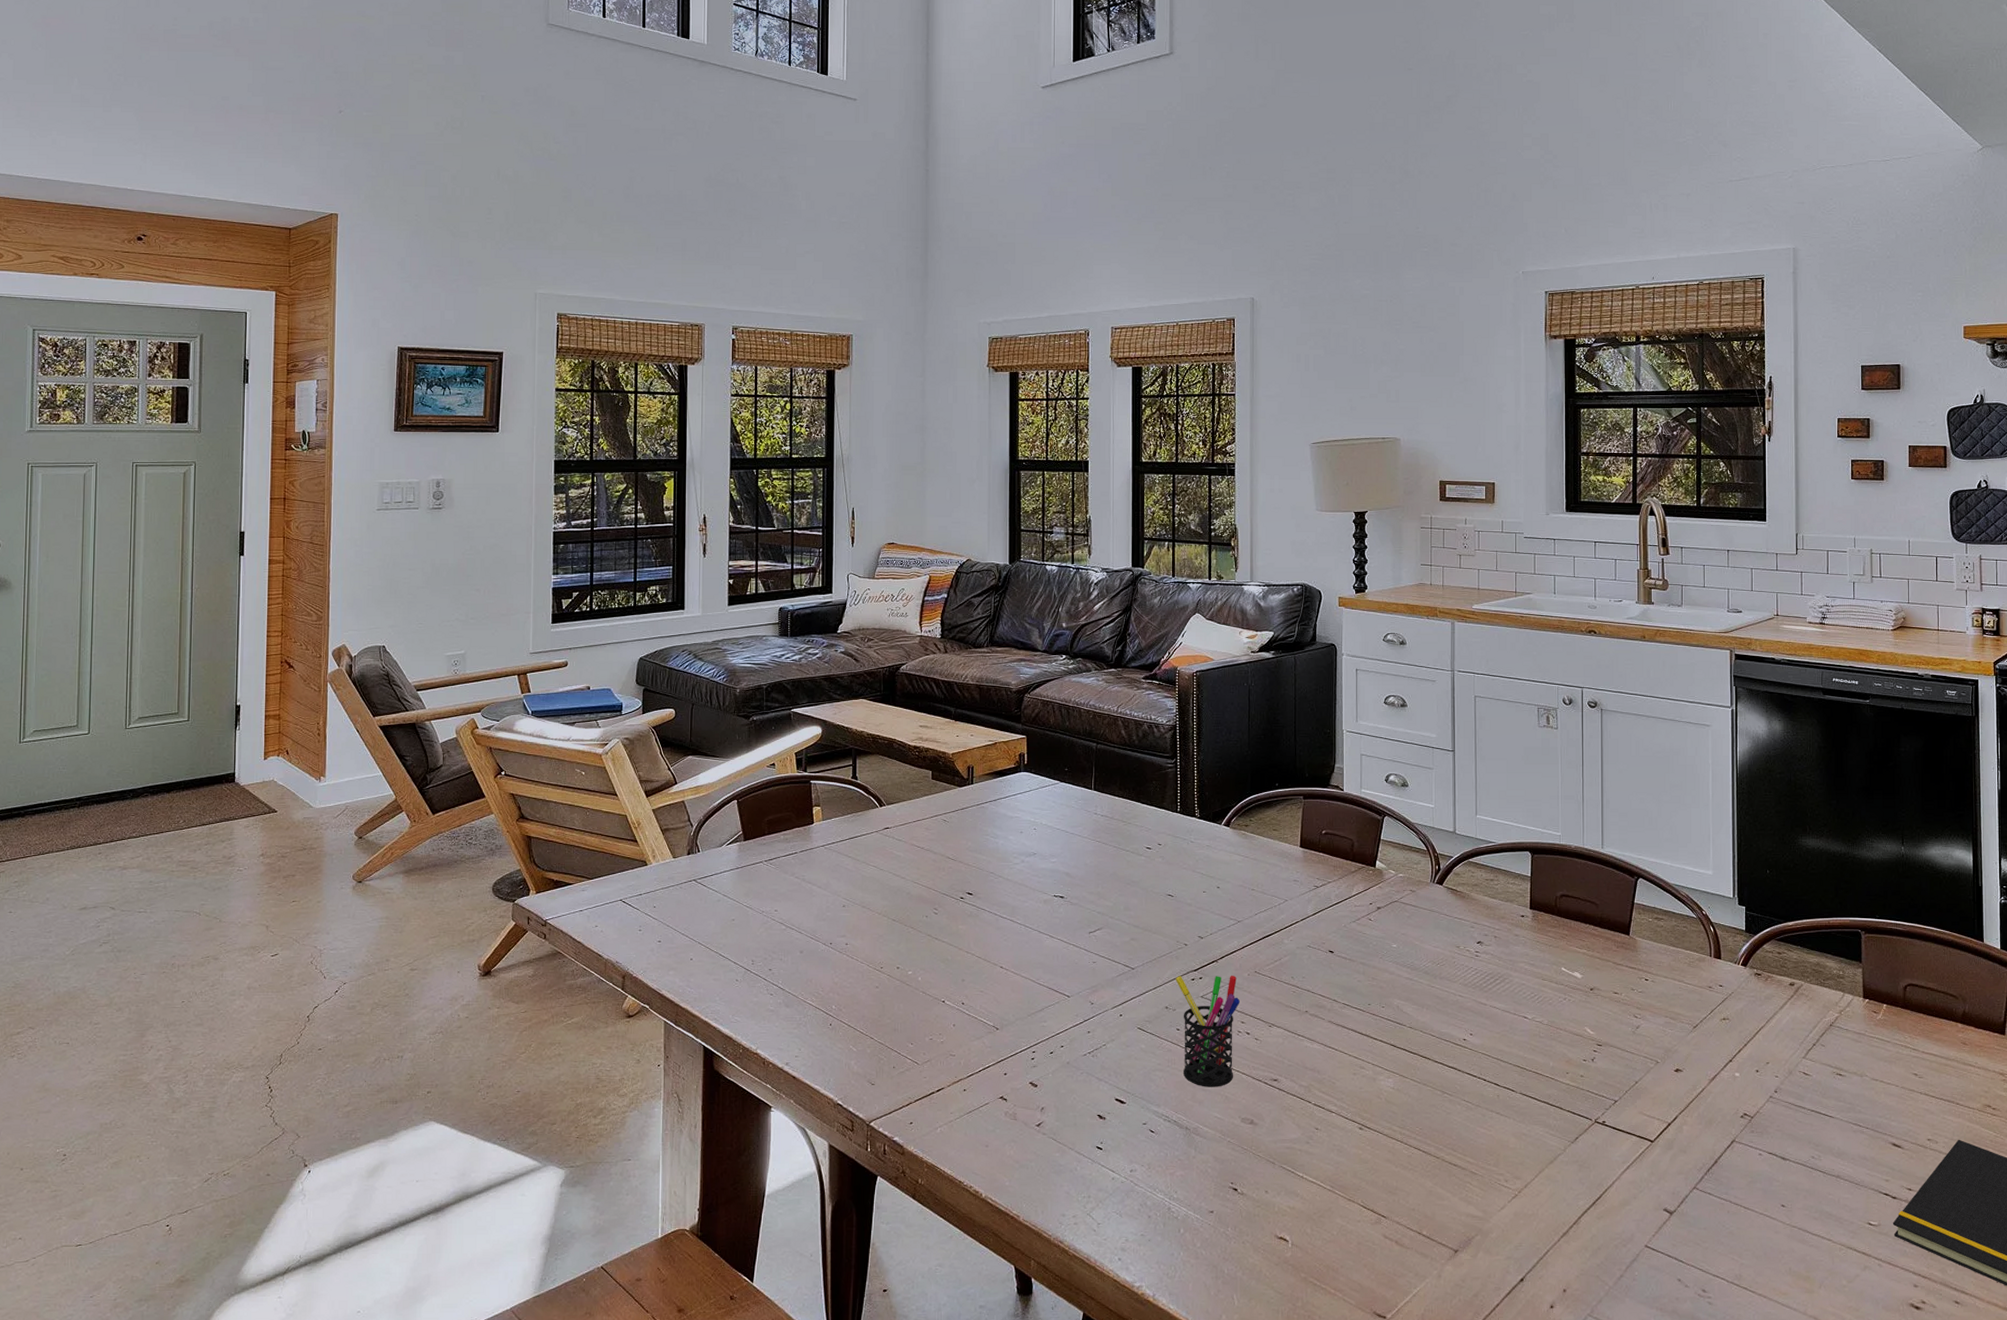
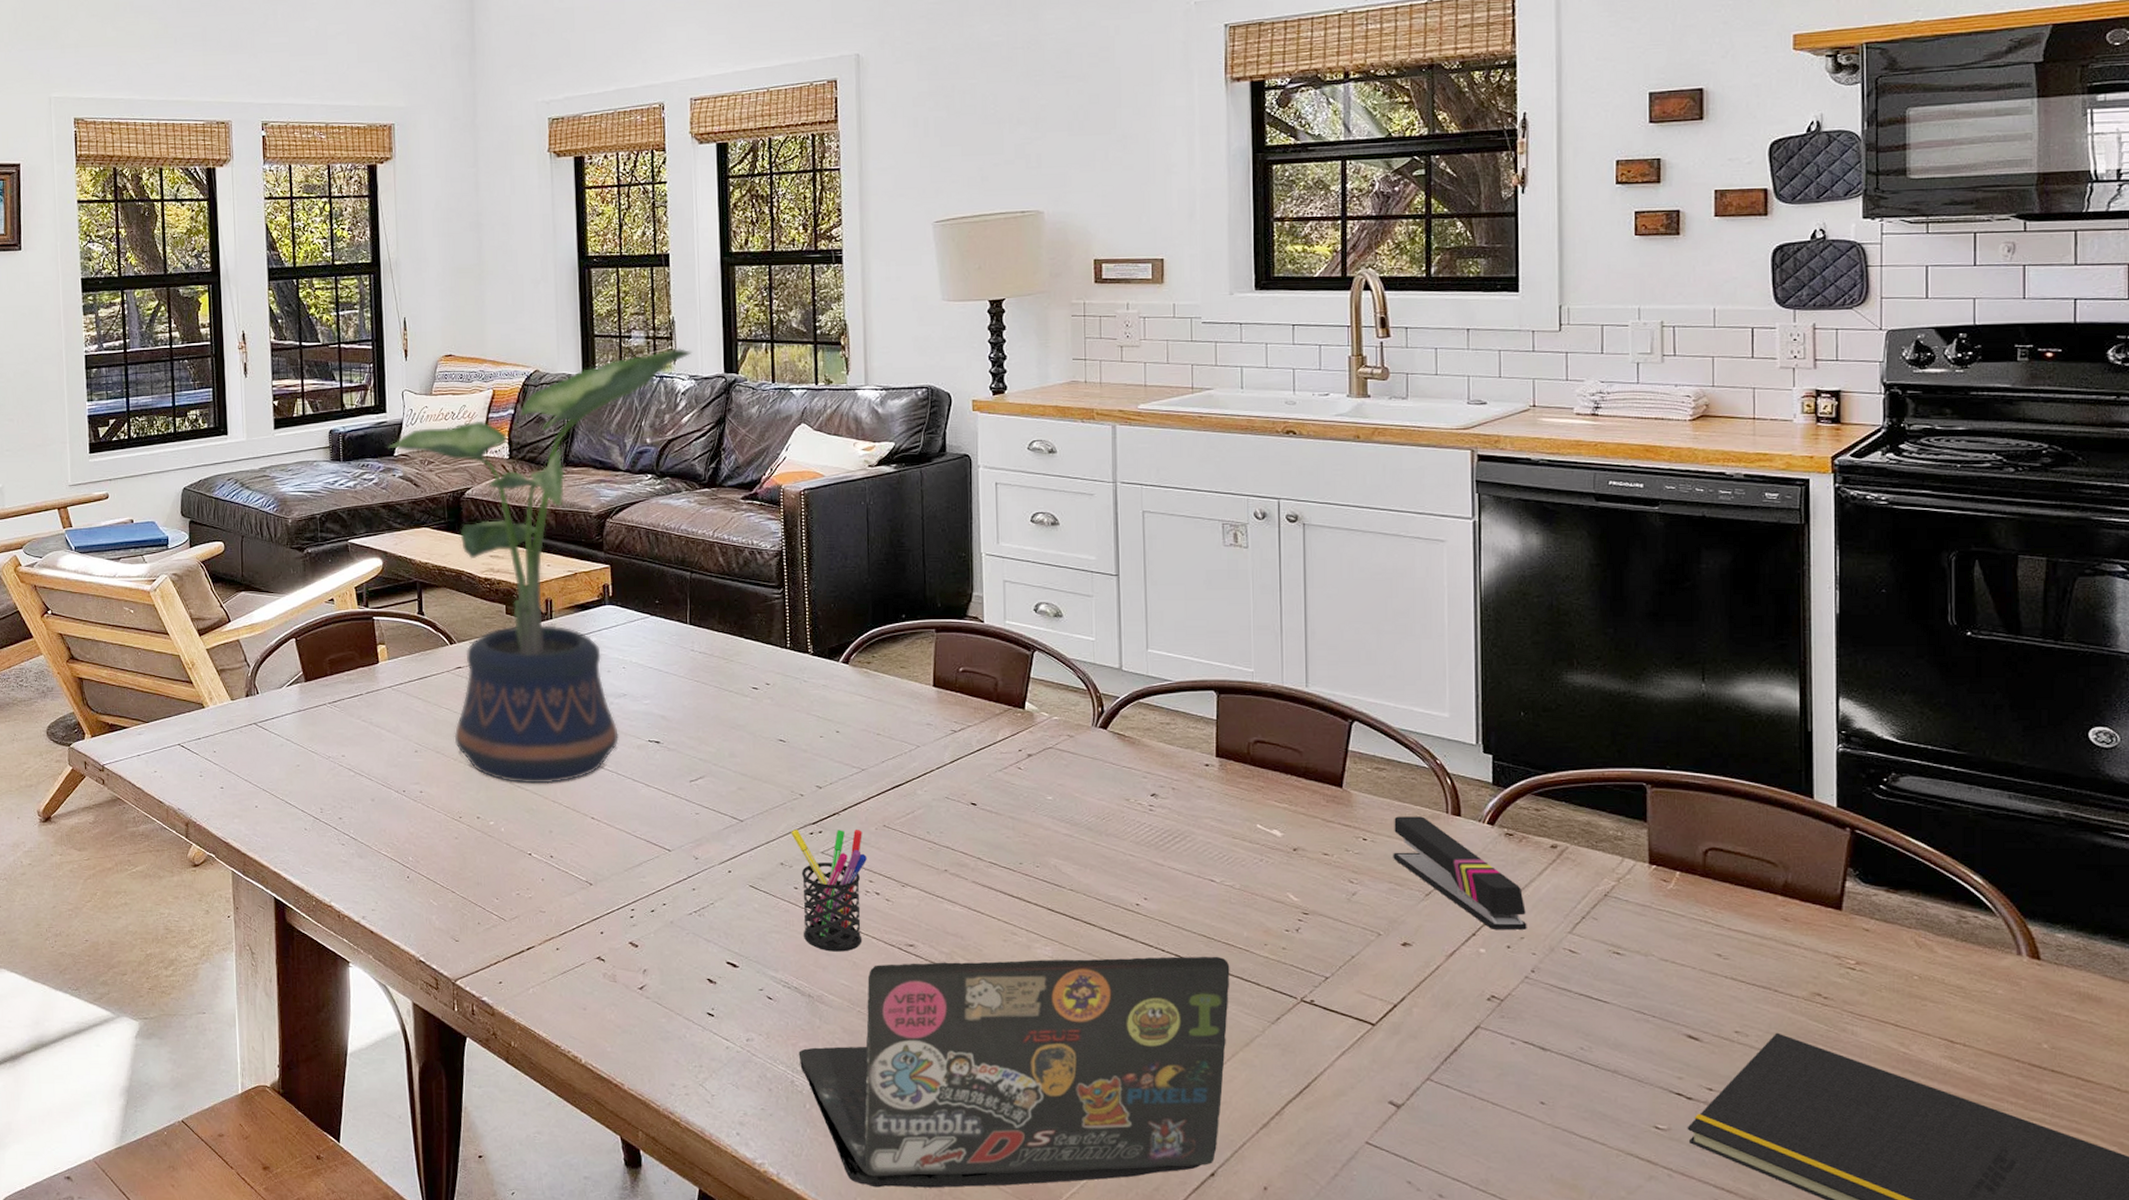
potted plant: none [833,544,1106,936] -> present [388,348,693,784]
laptop: none [1175,1084,1539,1304] -> present [798,956,1230,1188]
stapler: none [1669,959,1772,1056] -> present [1393,816,1527,930]

